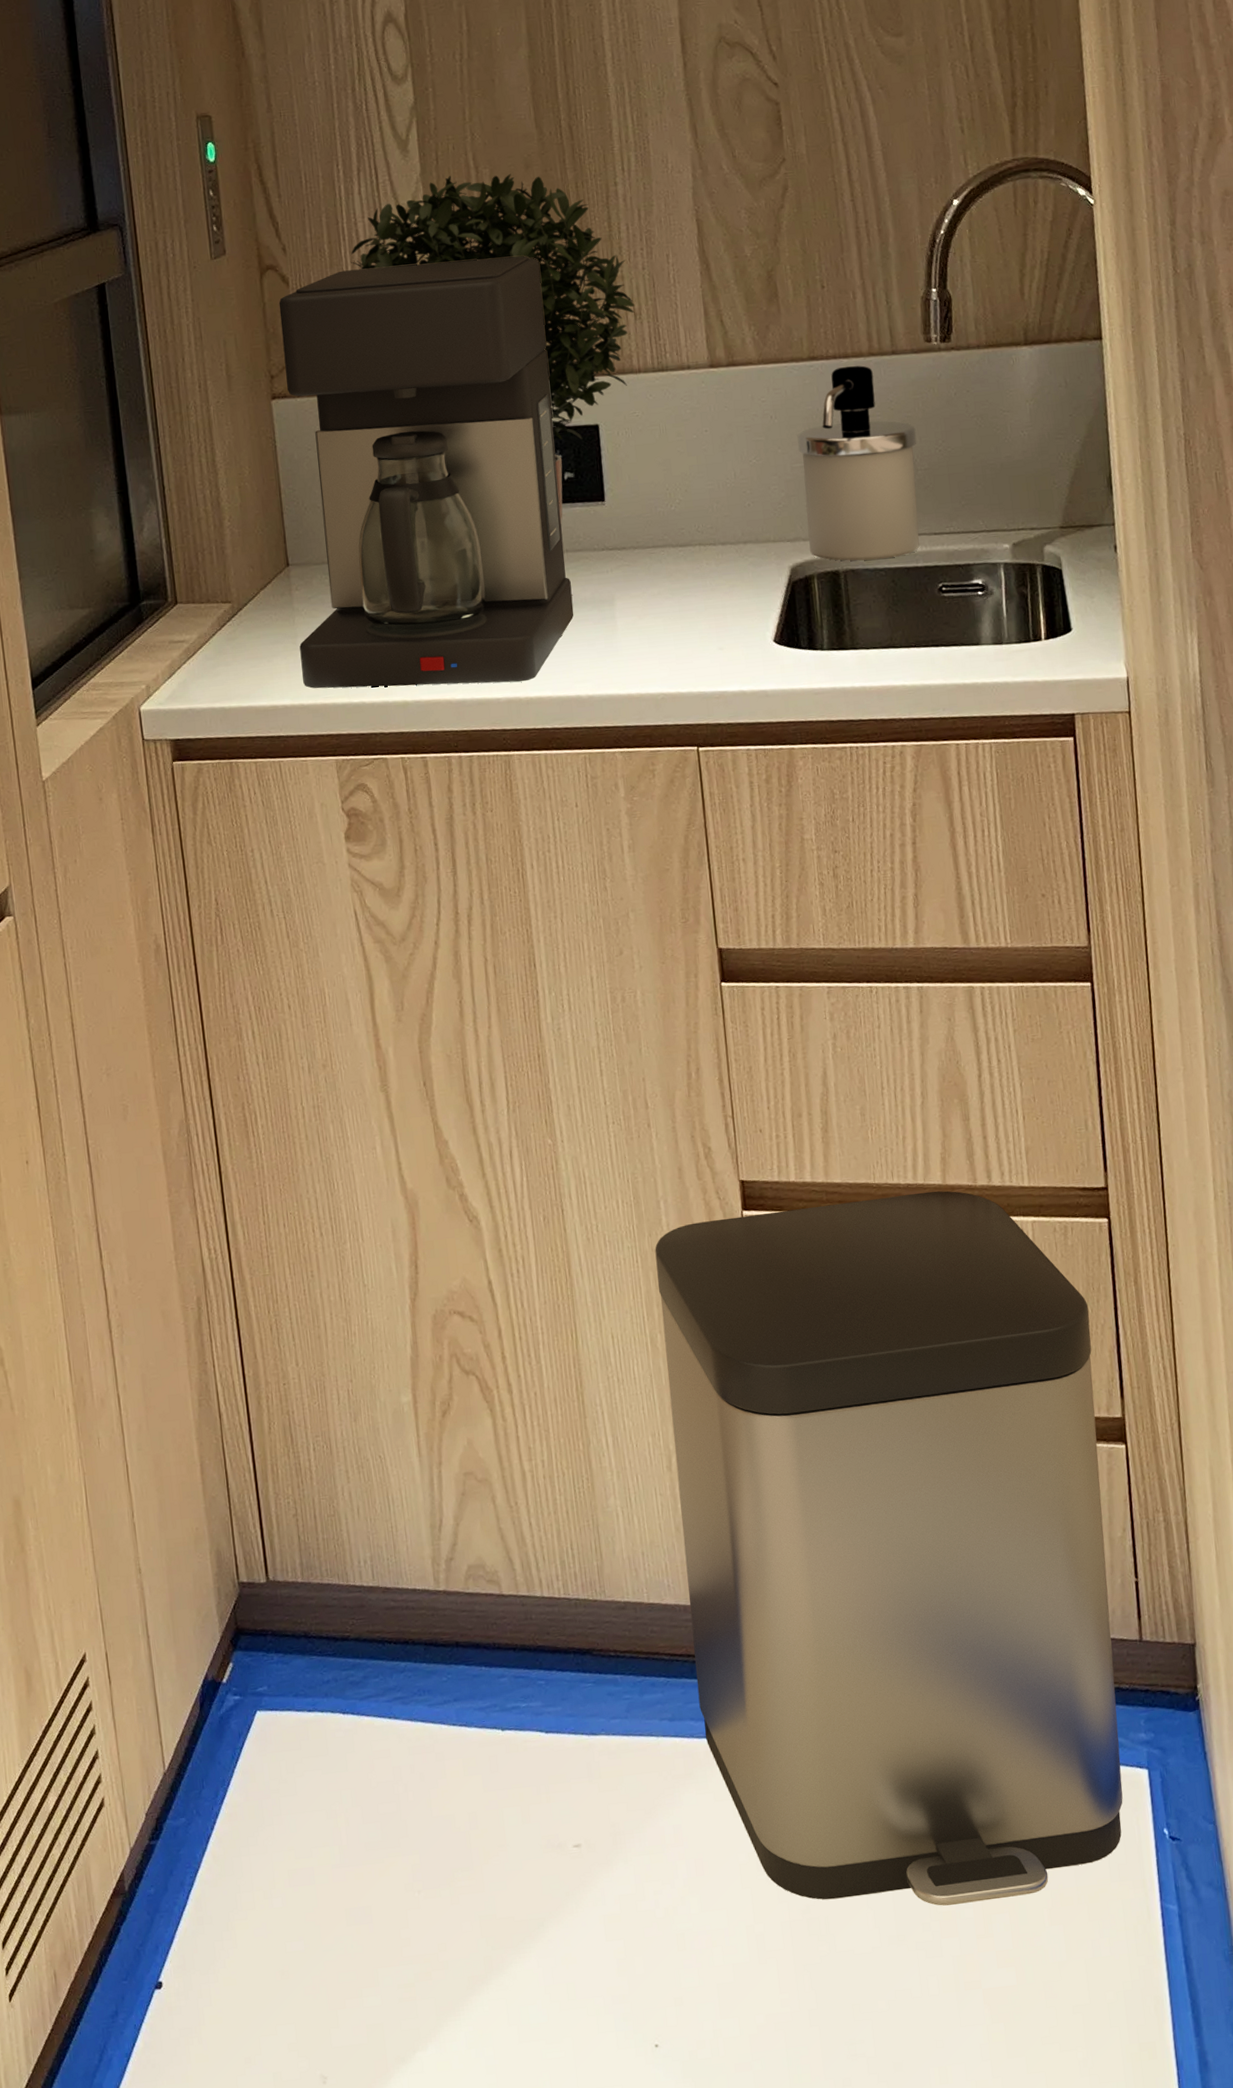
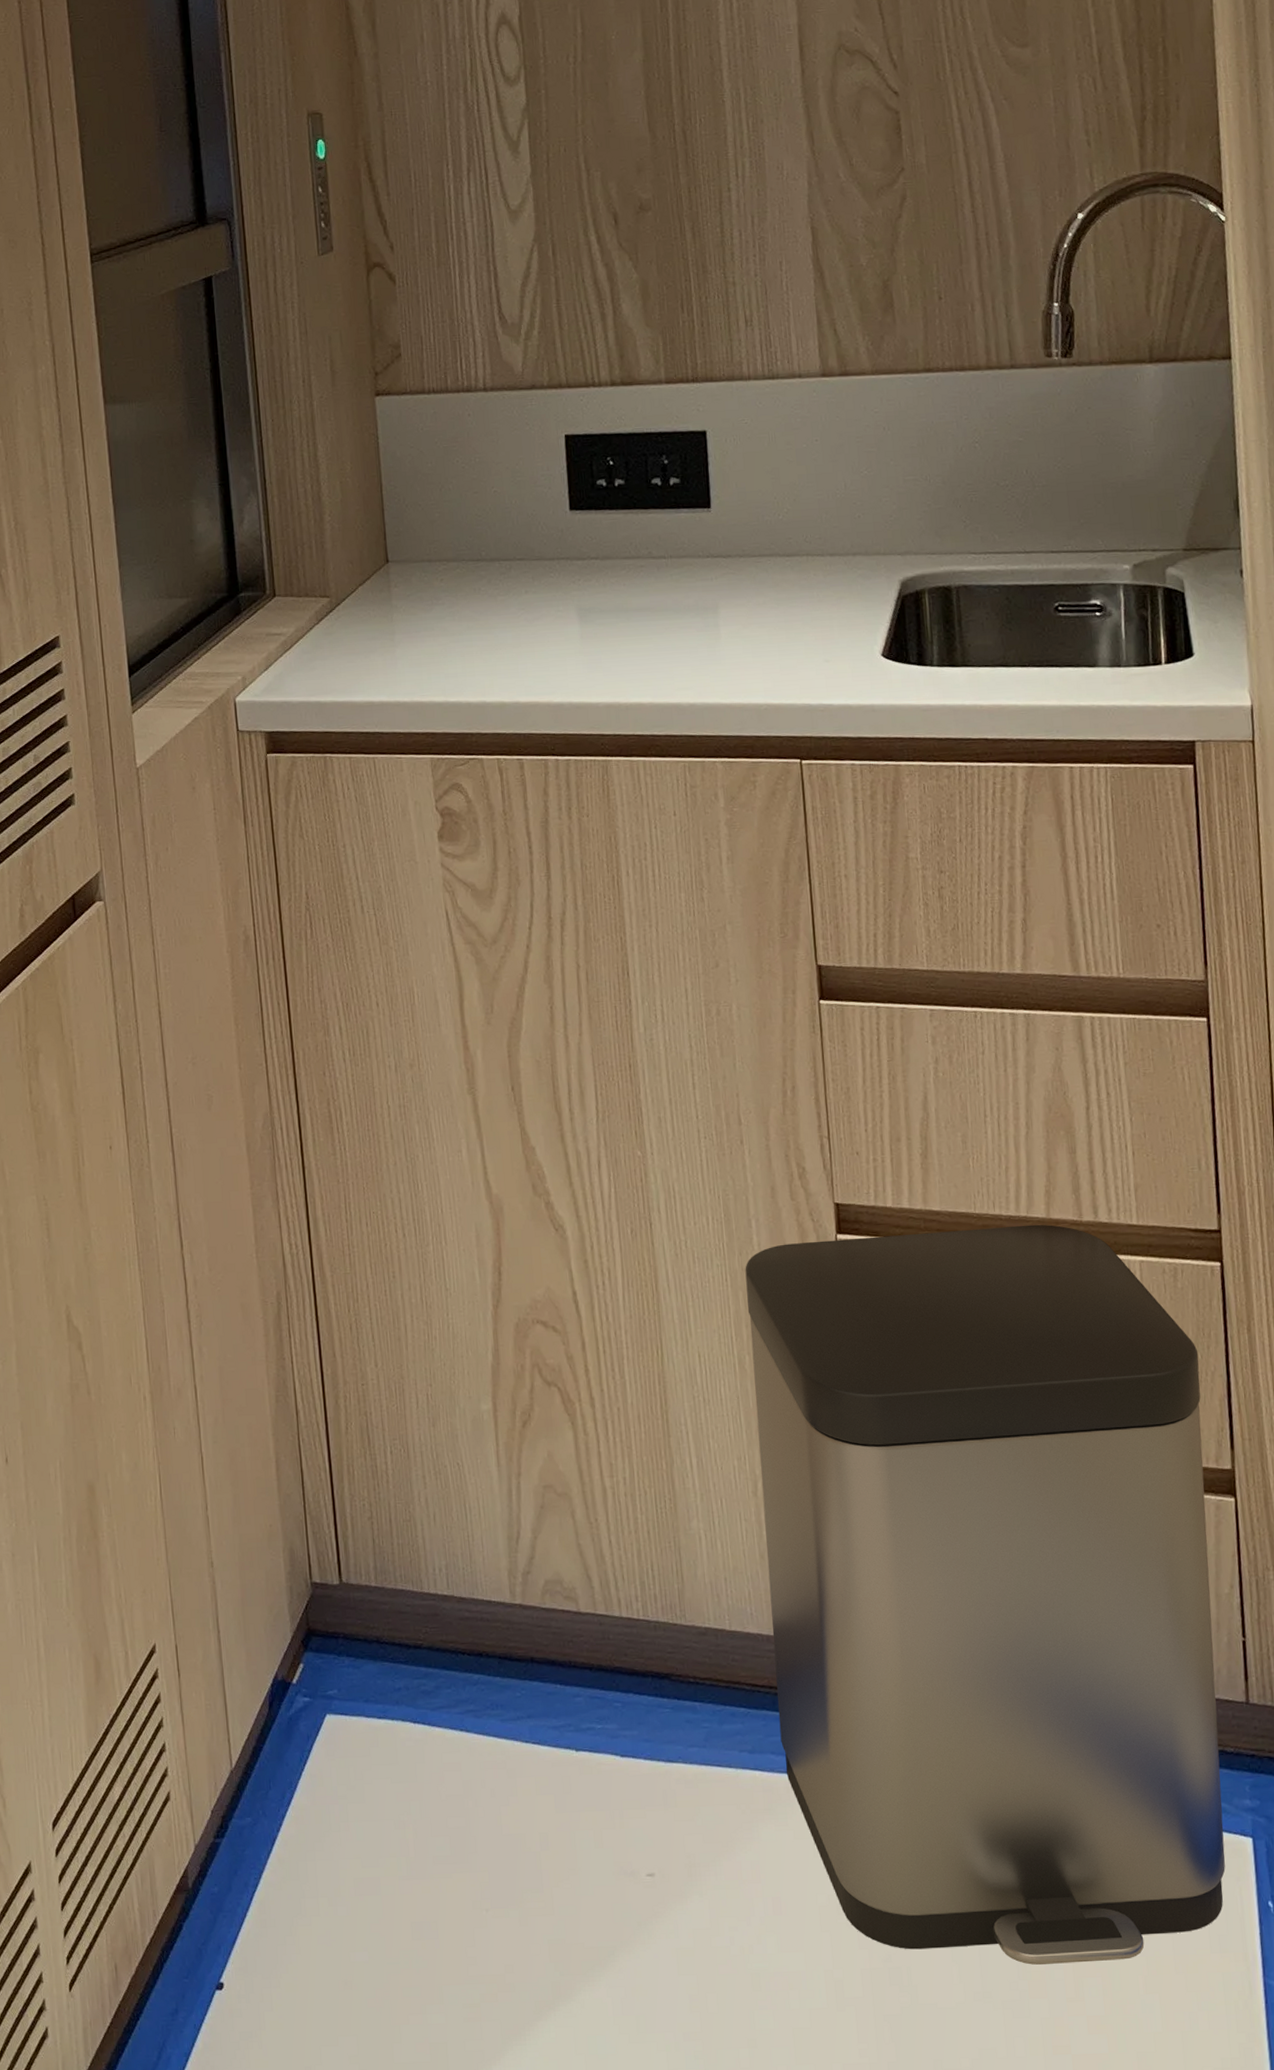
coffee maker: present [279,256,574,689] -> none [385,259,677,688]
potted plant: present [351,173,635,526] -> none [459,177,746,532]
soap dispenser: present [797,365,920,561] -> none [910,378,1036,577]

